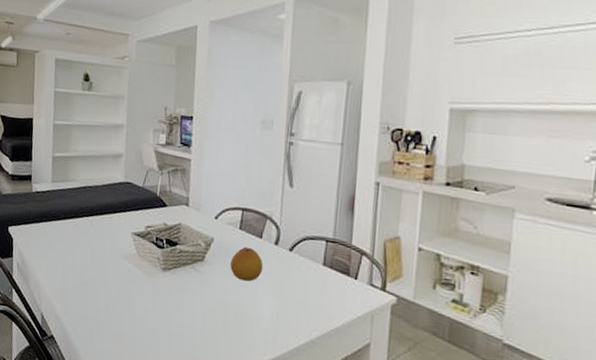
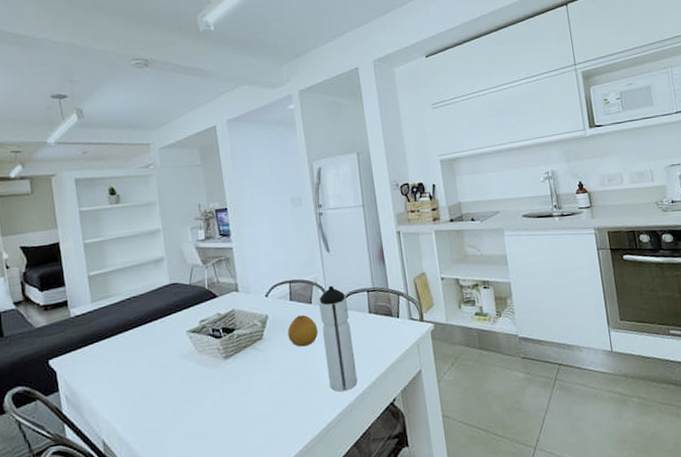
water bottle: none [264,224,301,340] -> present [319,285,358,392]

